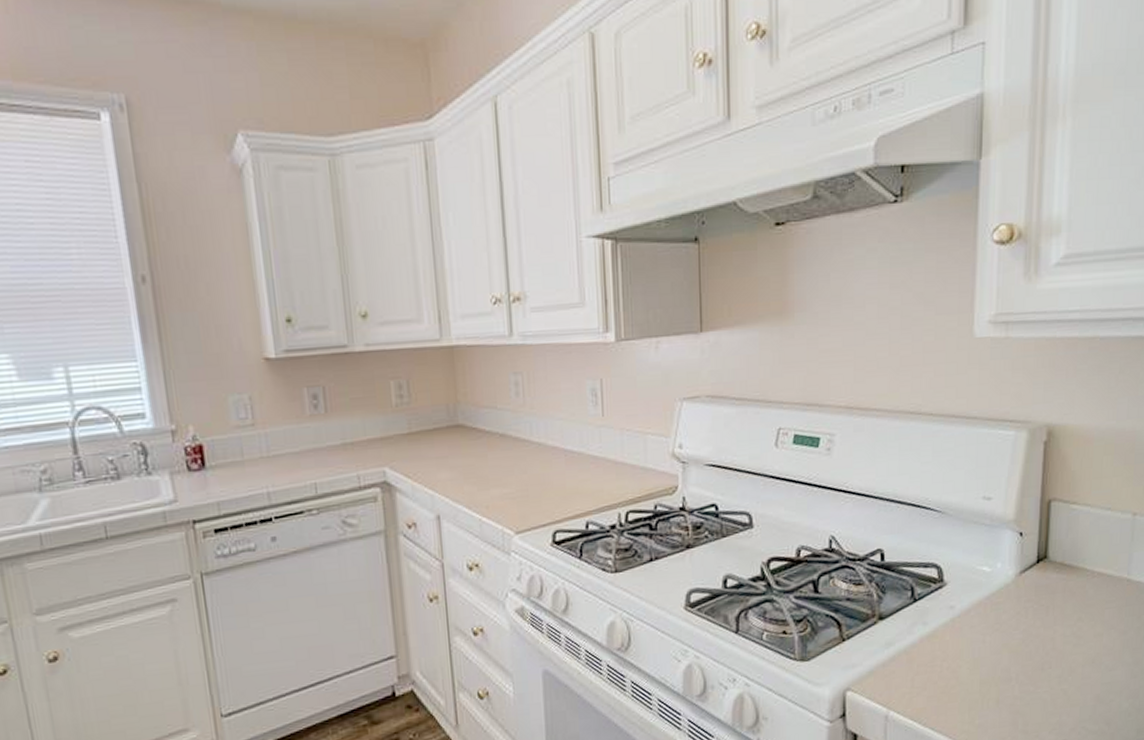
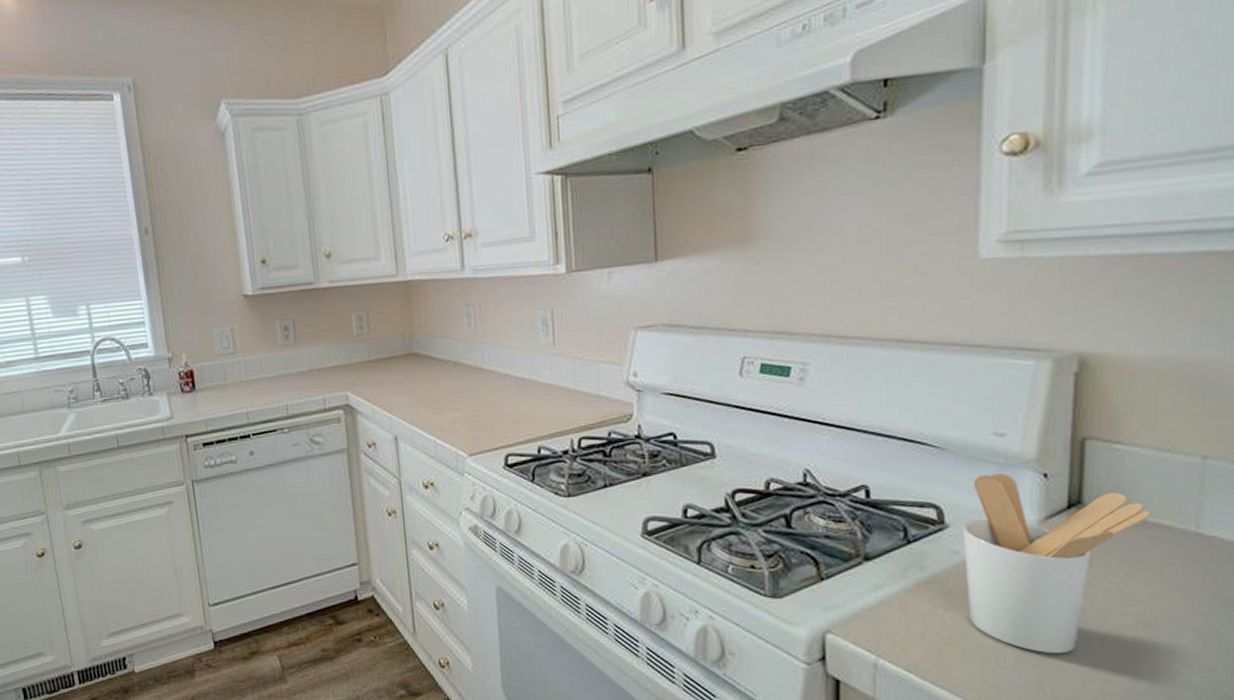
utensil holder: none [957,533,1098,694] -> present [962,472,1152,654]

